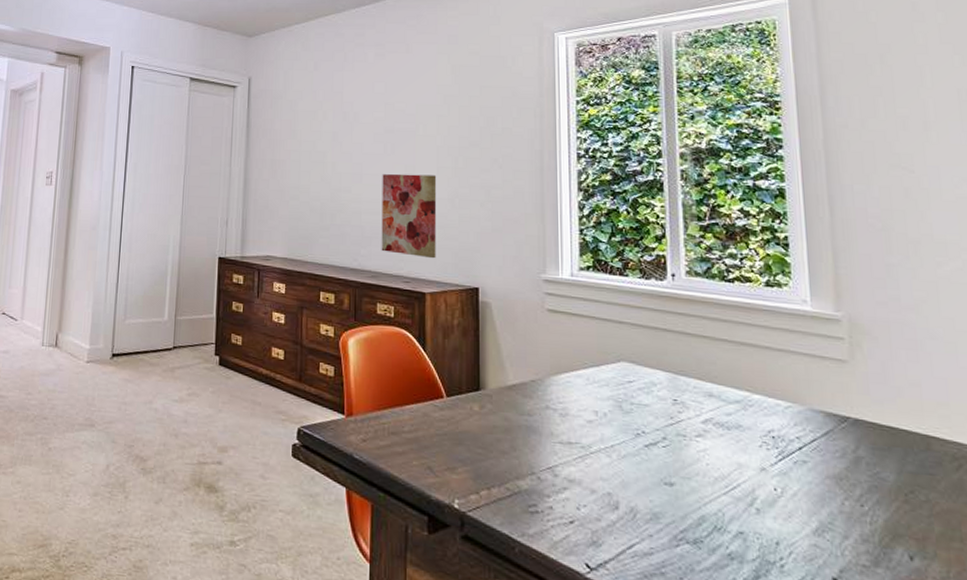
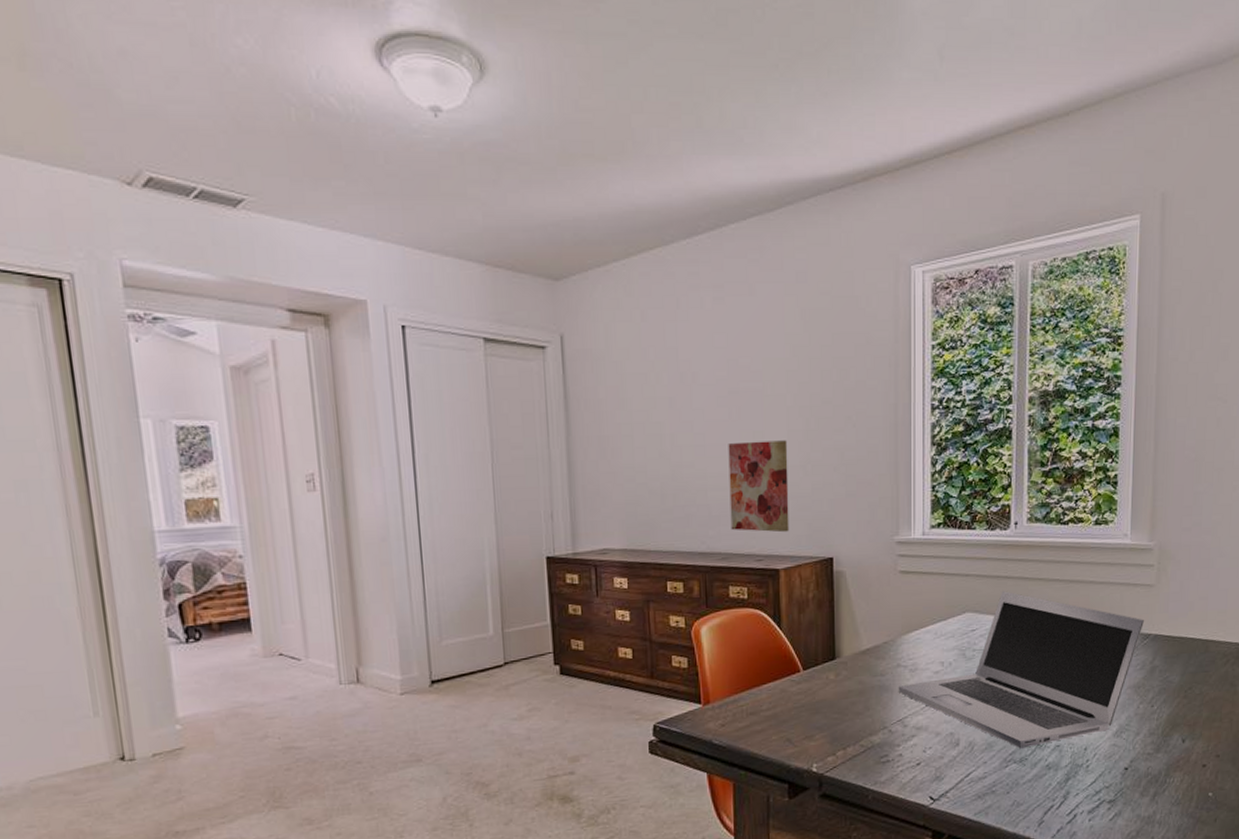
laptop: none [547,344,840,528] -> present [898,591,1145,749]

